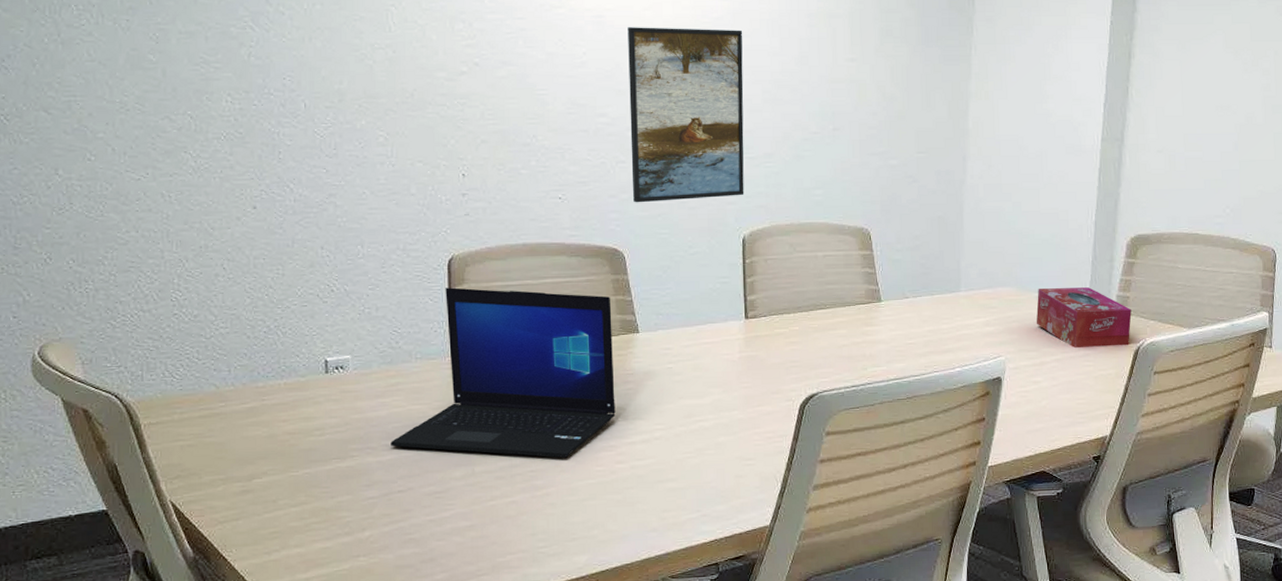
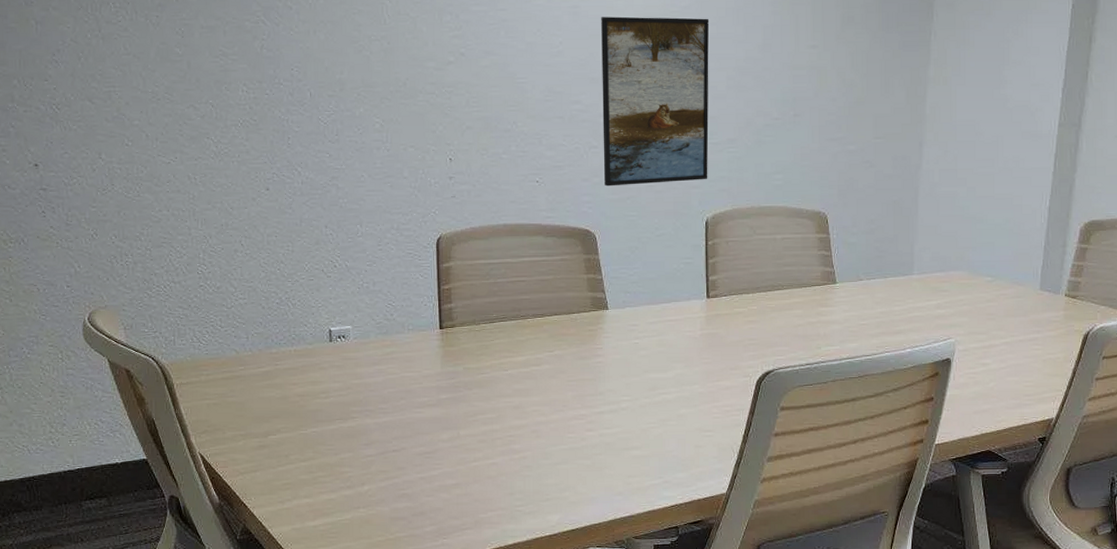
laptop: present [391,287,616,458] -> none [386,265,586,425]
tissue box: present [1036,287,1132,349] -> none [986,272,1082,332]

